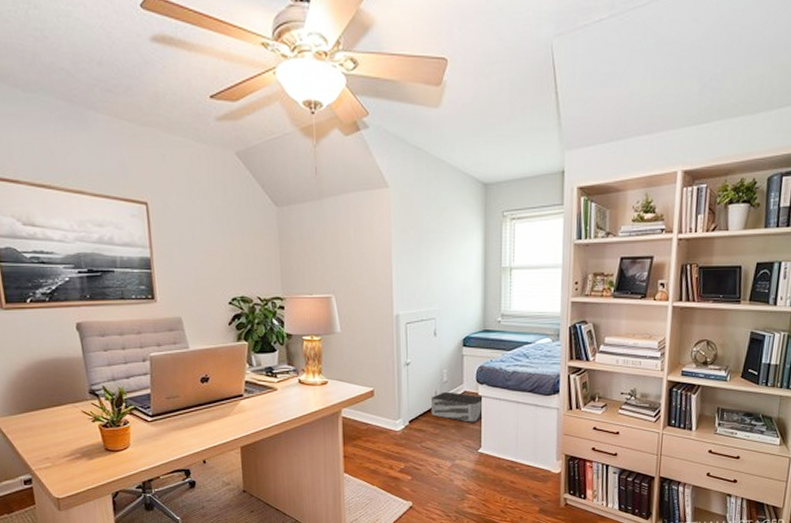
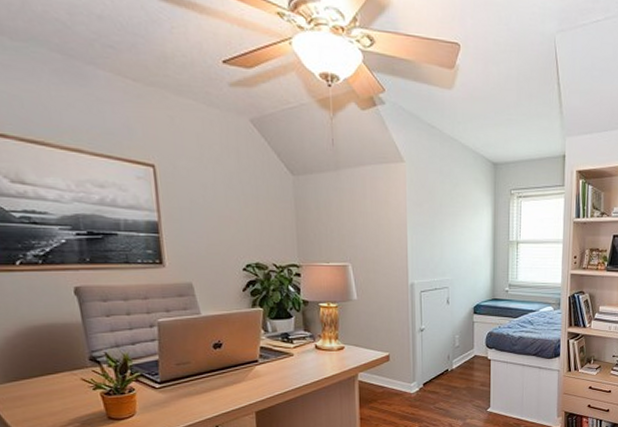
storage bin: present [430,391,484,422] -> none [443,356,493,384]

